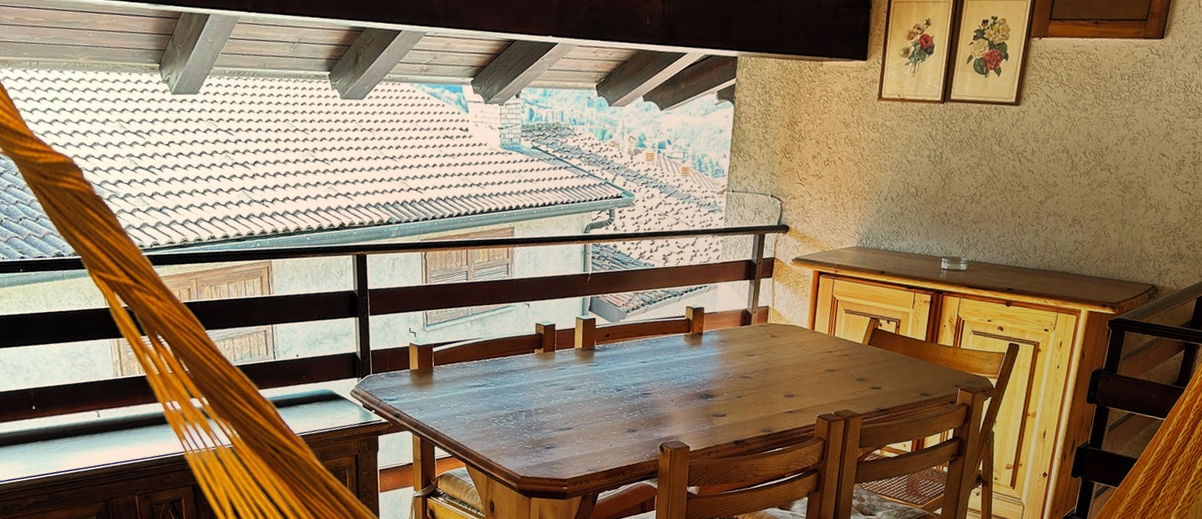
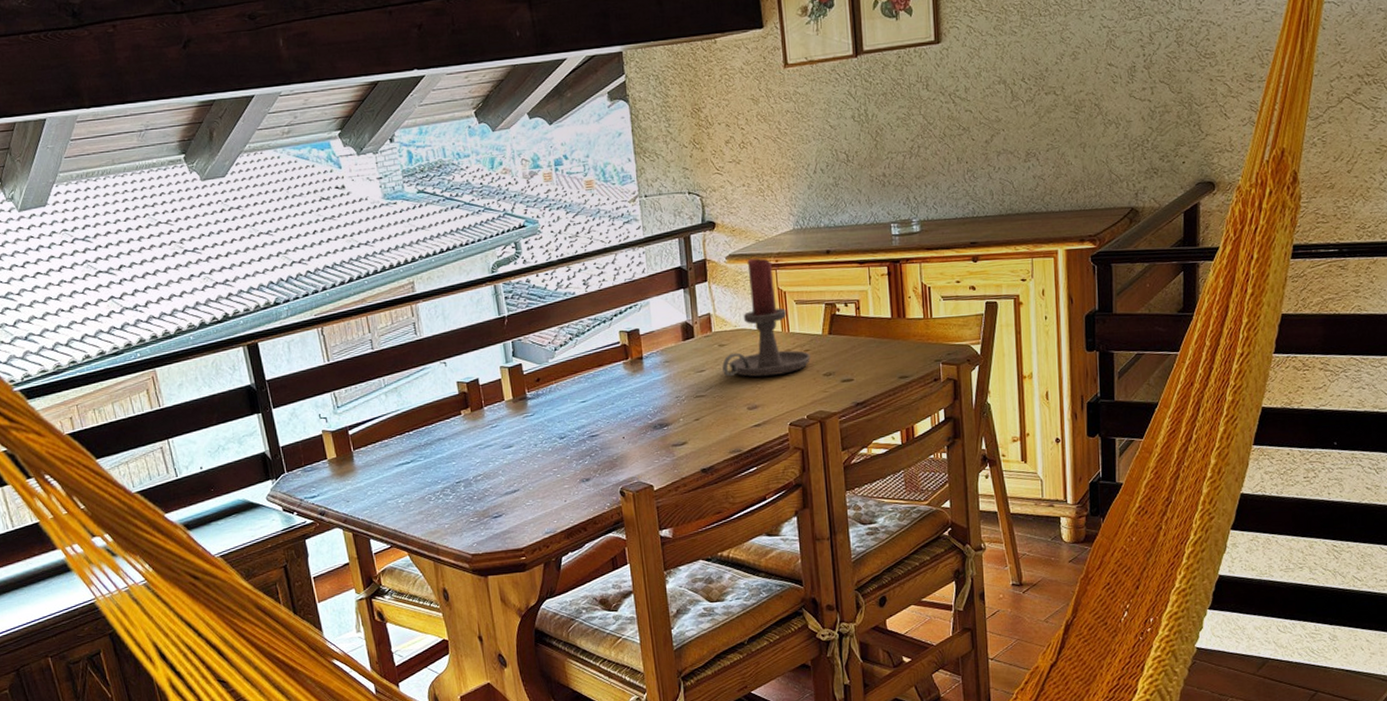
candle holder: none [769,264,848,372] -> present [722,257,810,377]

